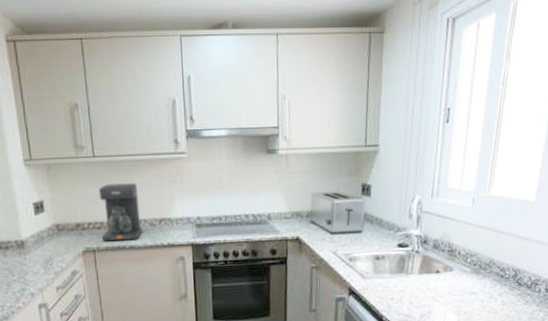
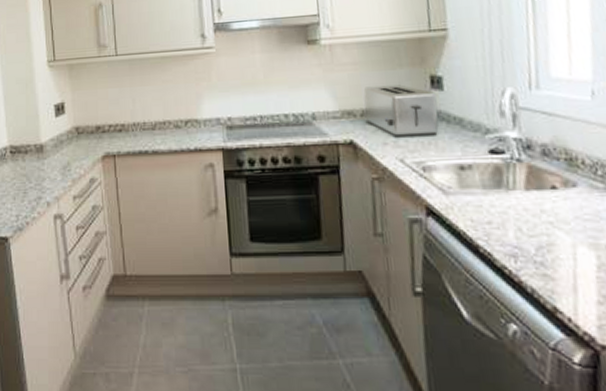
coffee maker: present [98,183,143,242] -> none [120,81,167,146]

